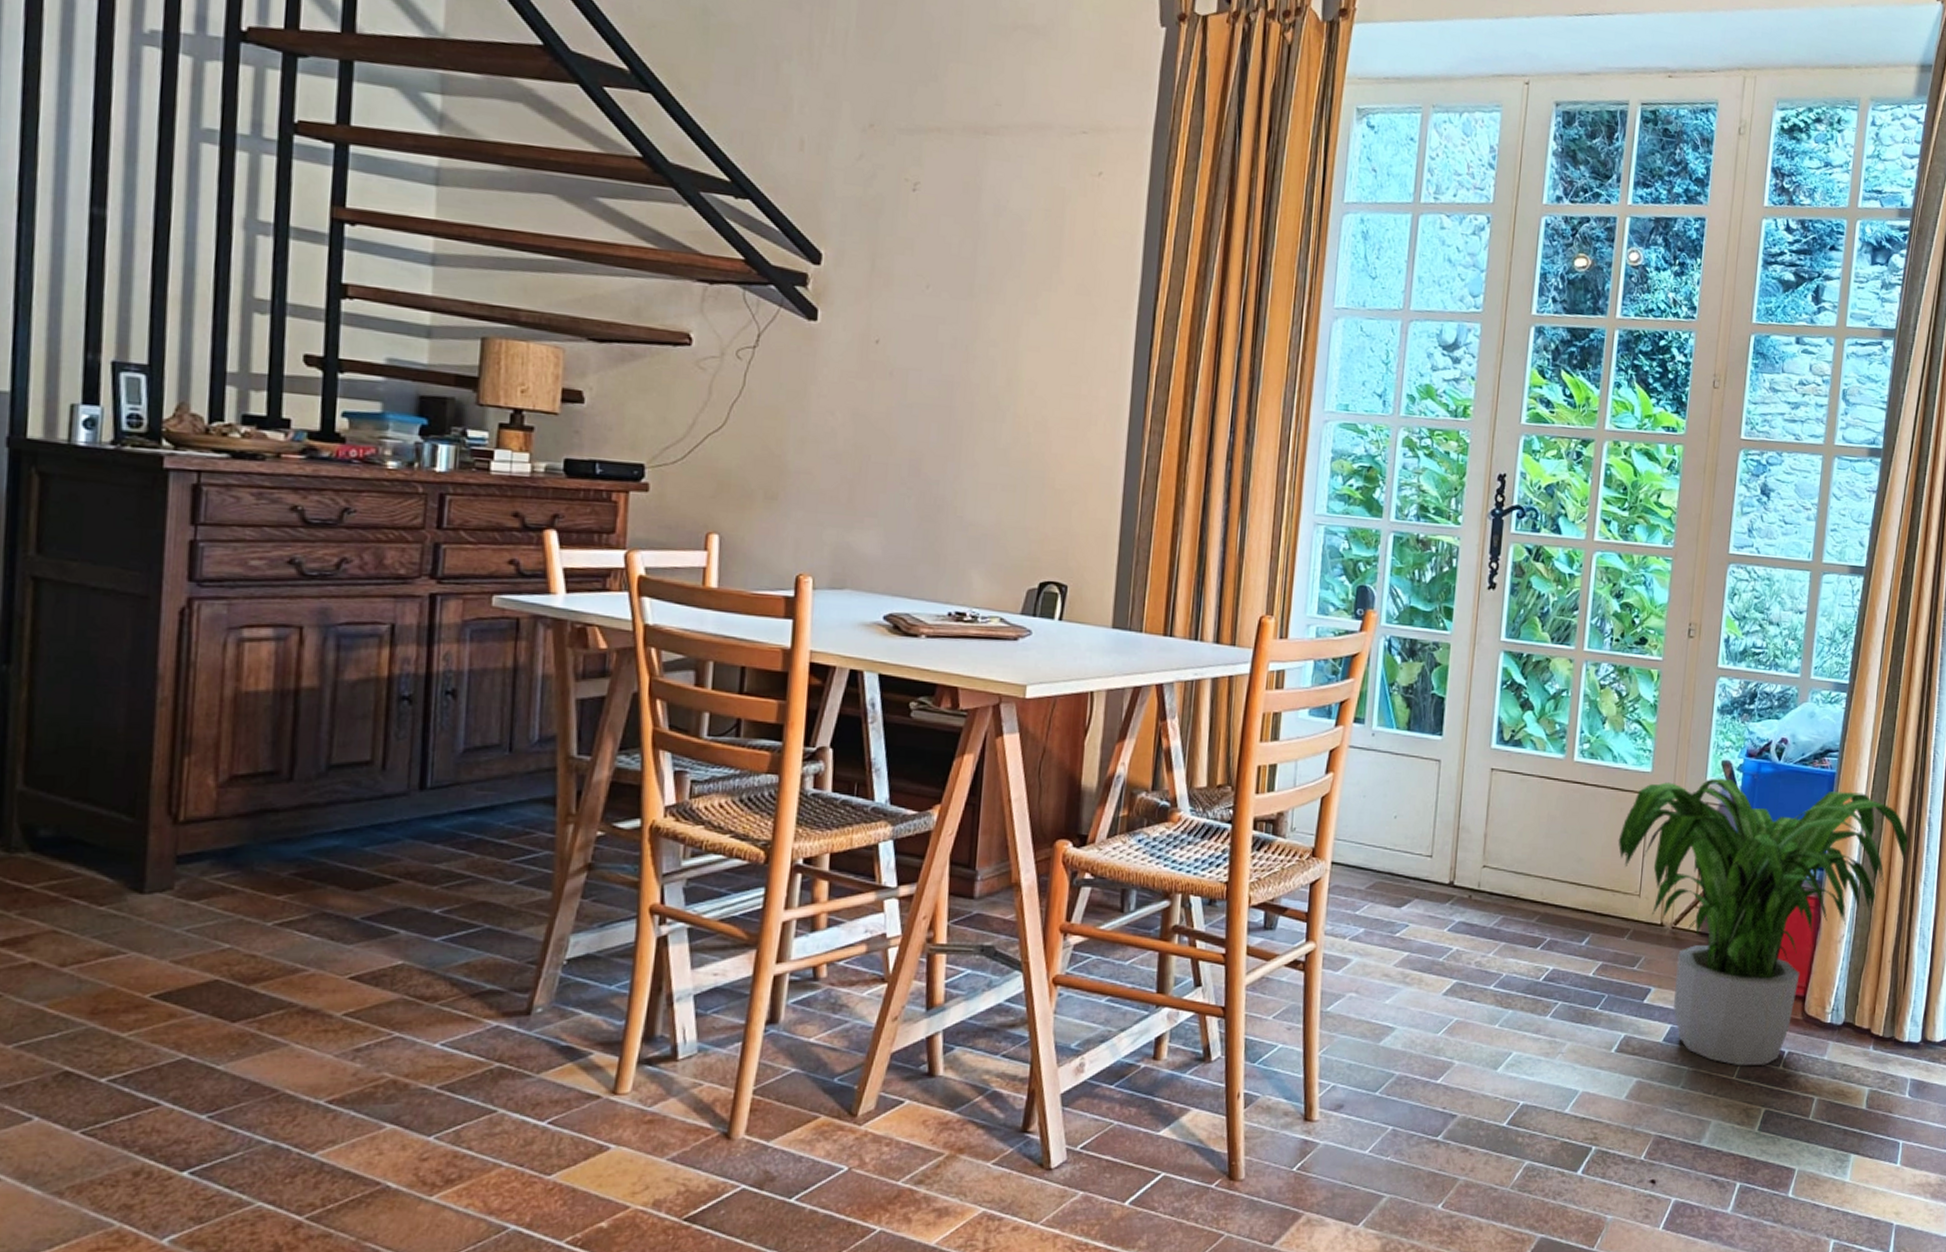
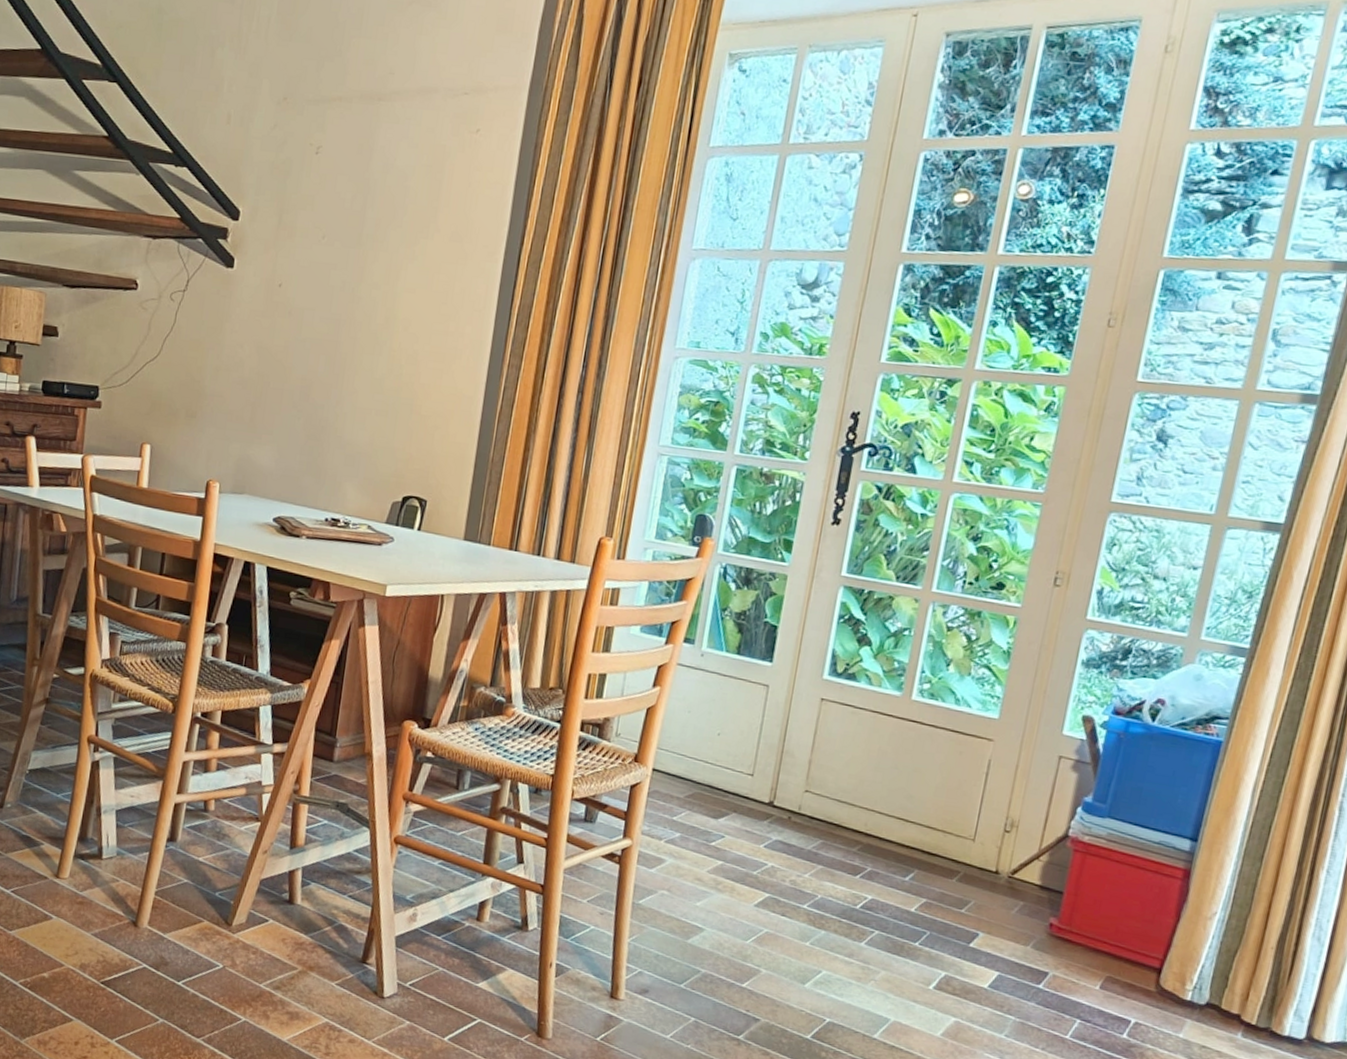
potted plant: present [1618,778,1909,1066] -> none [954,730,1312,1031]

